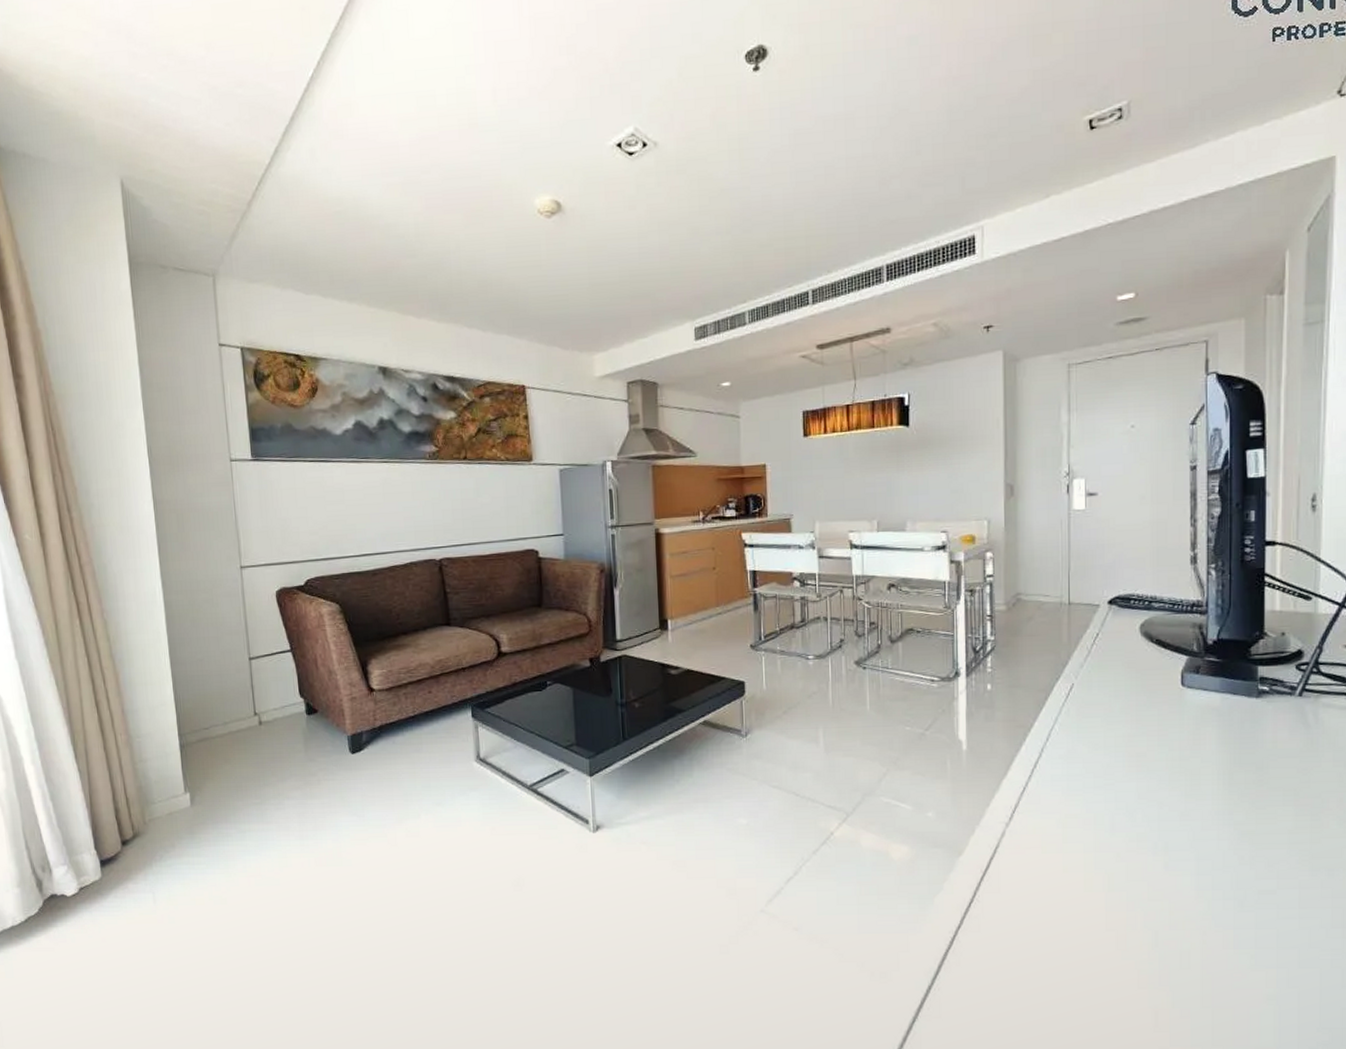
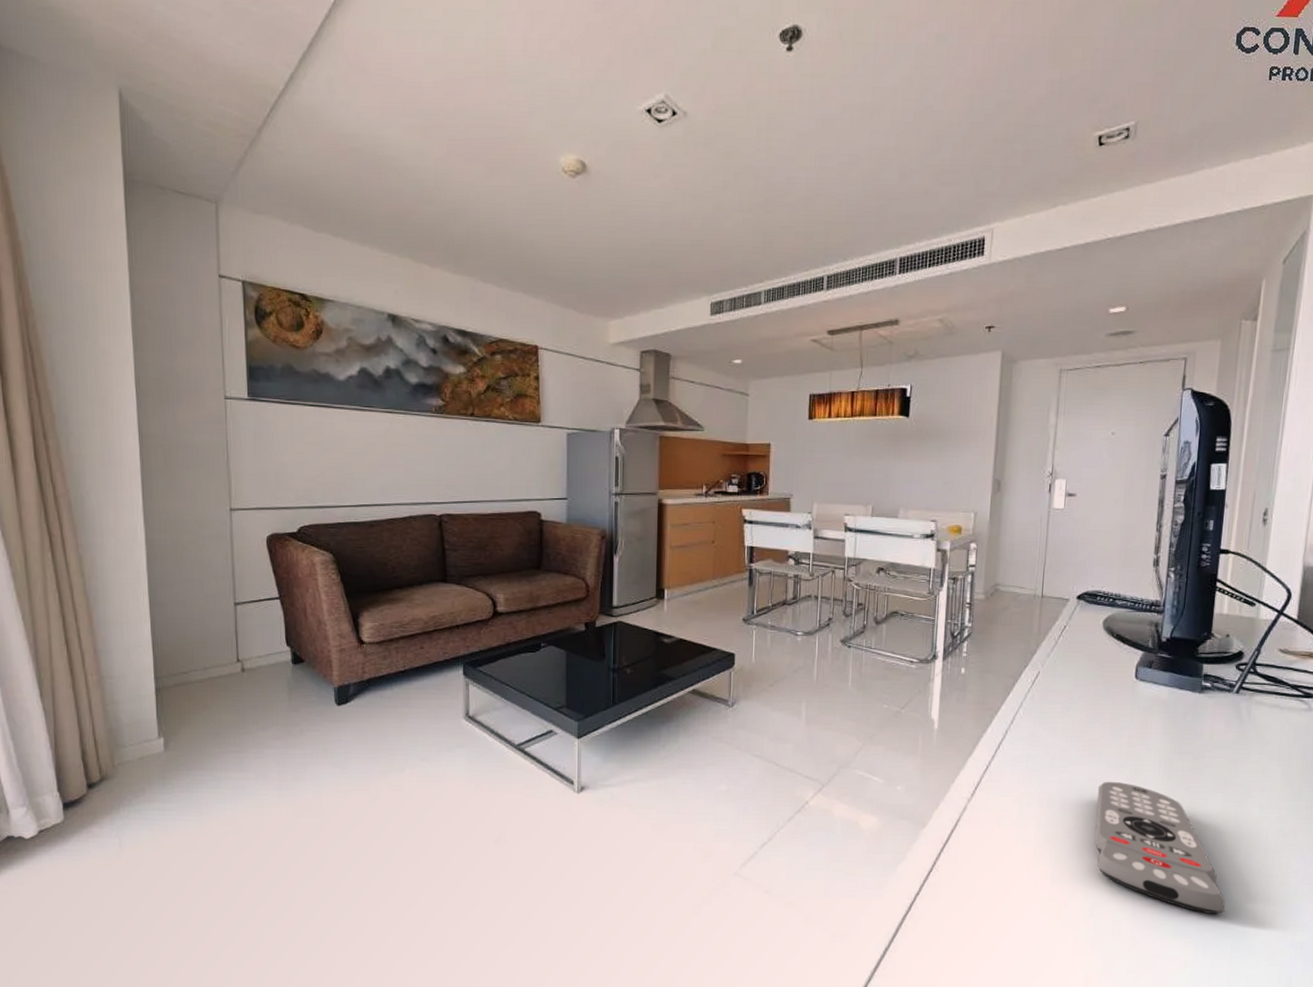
remote control: none [1150,798,1309,942] -> present [1094,781,1226,915]

